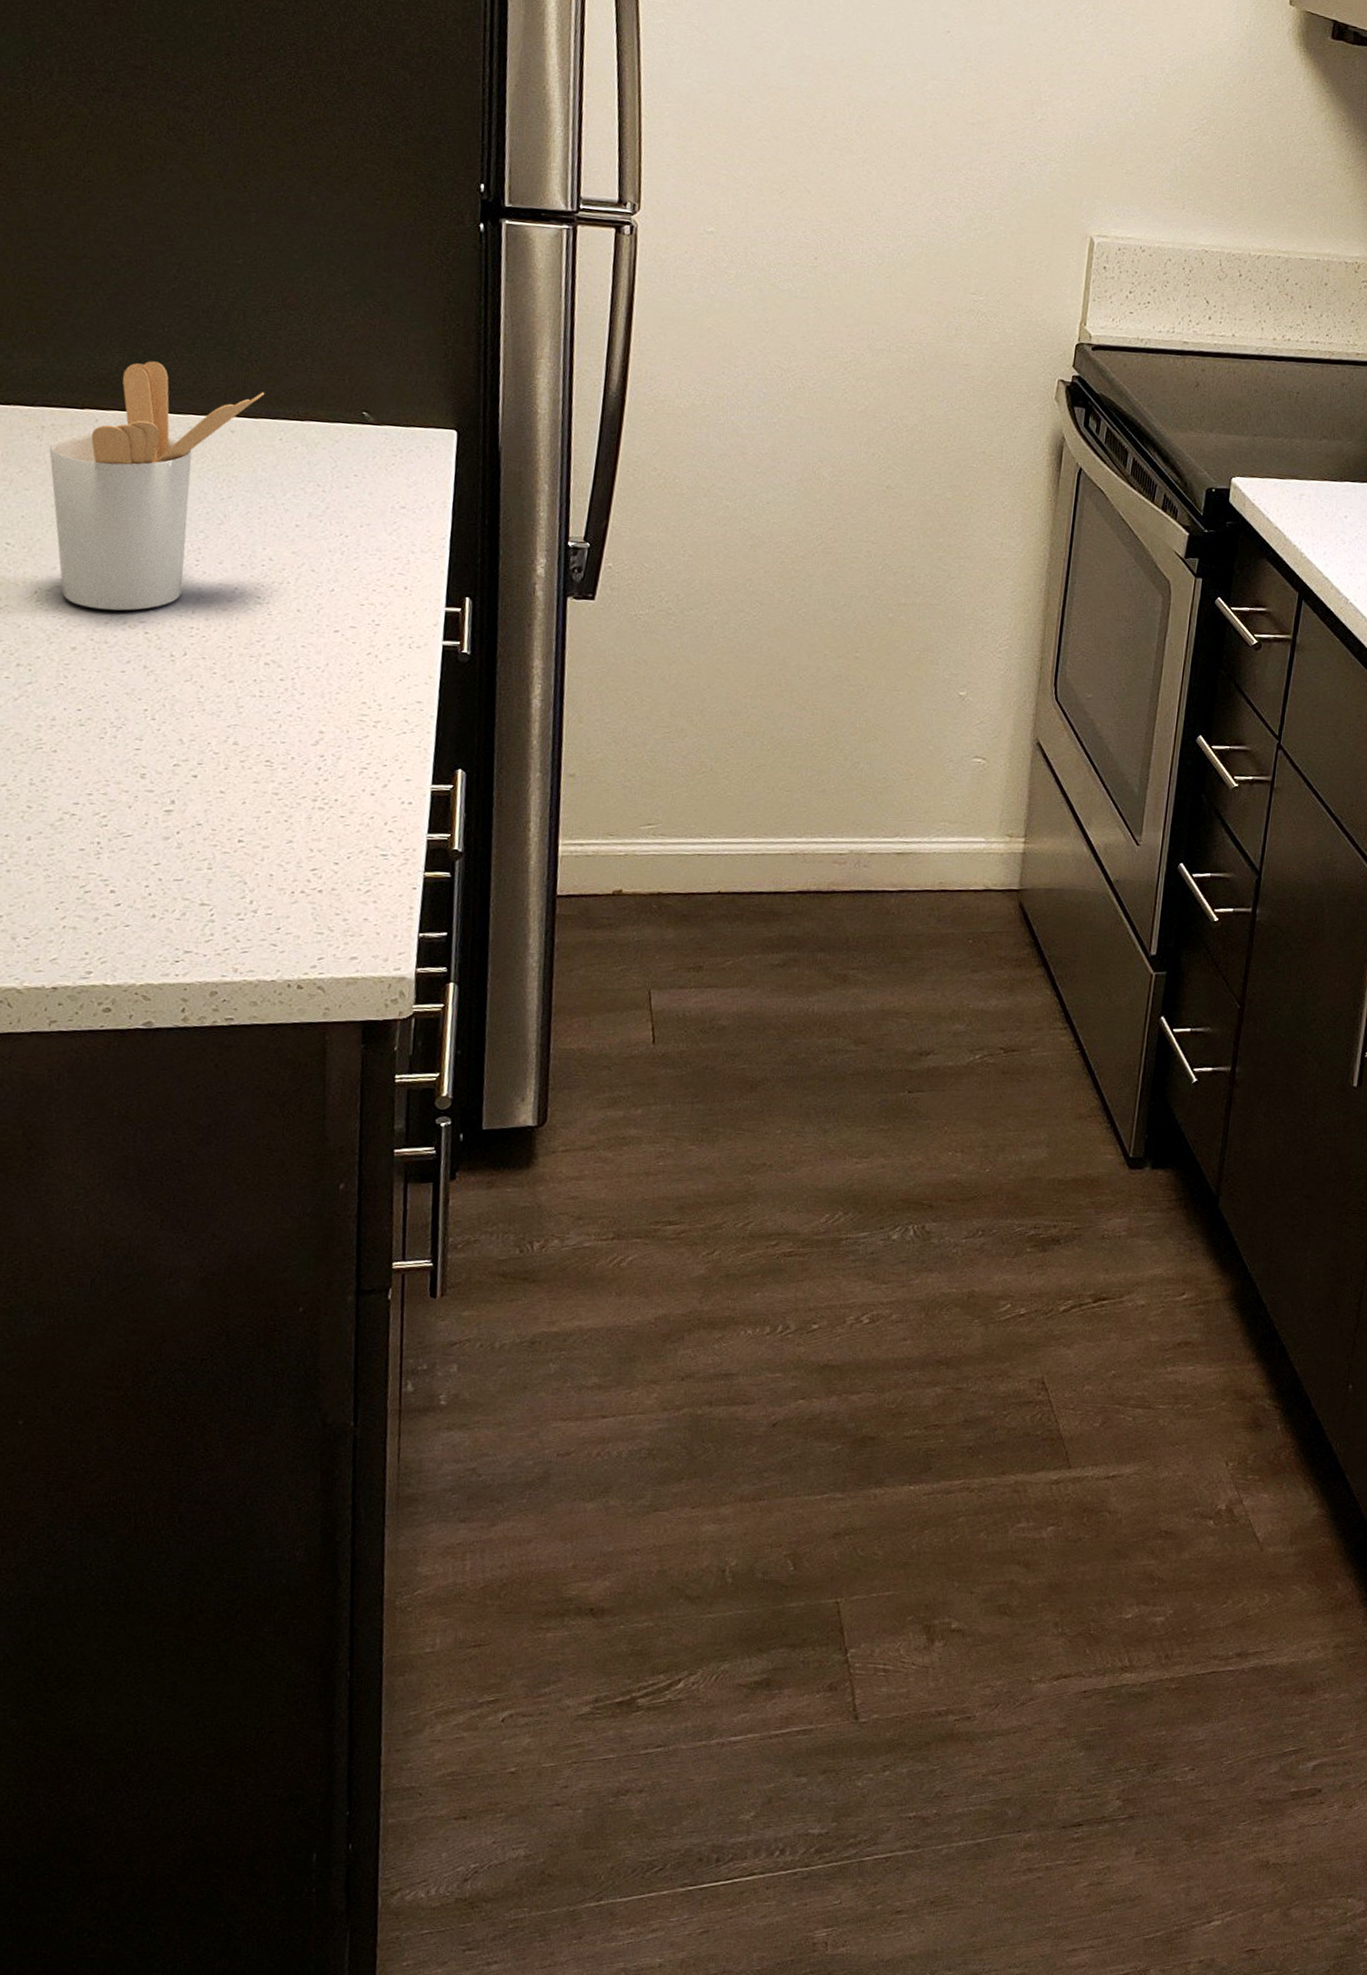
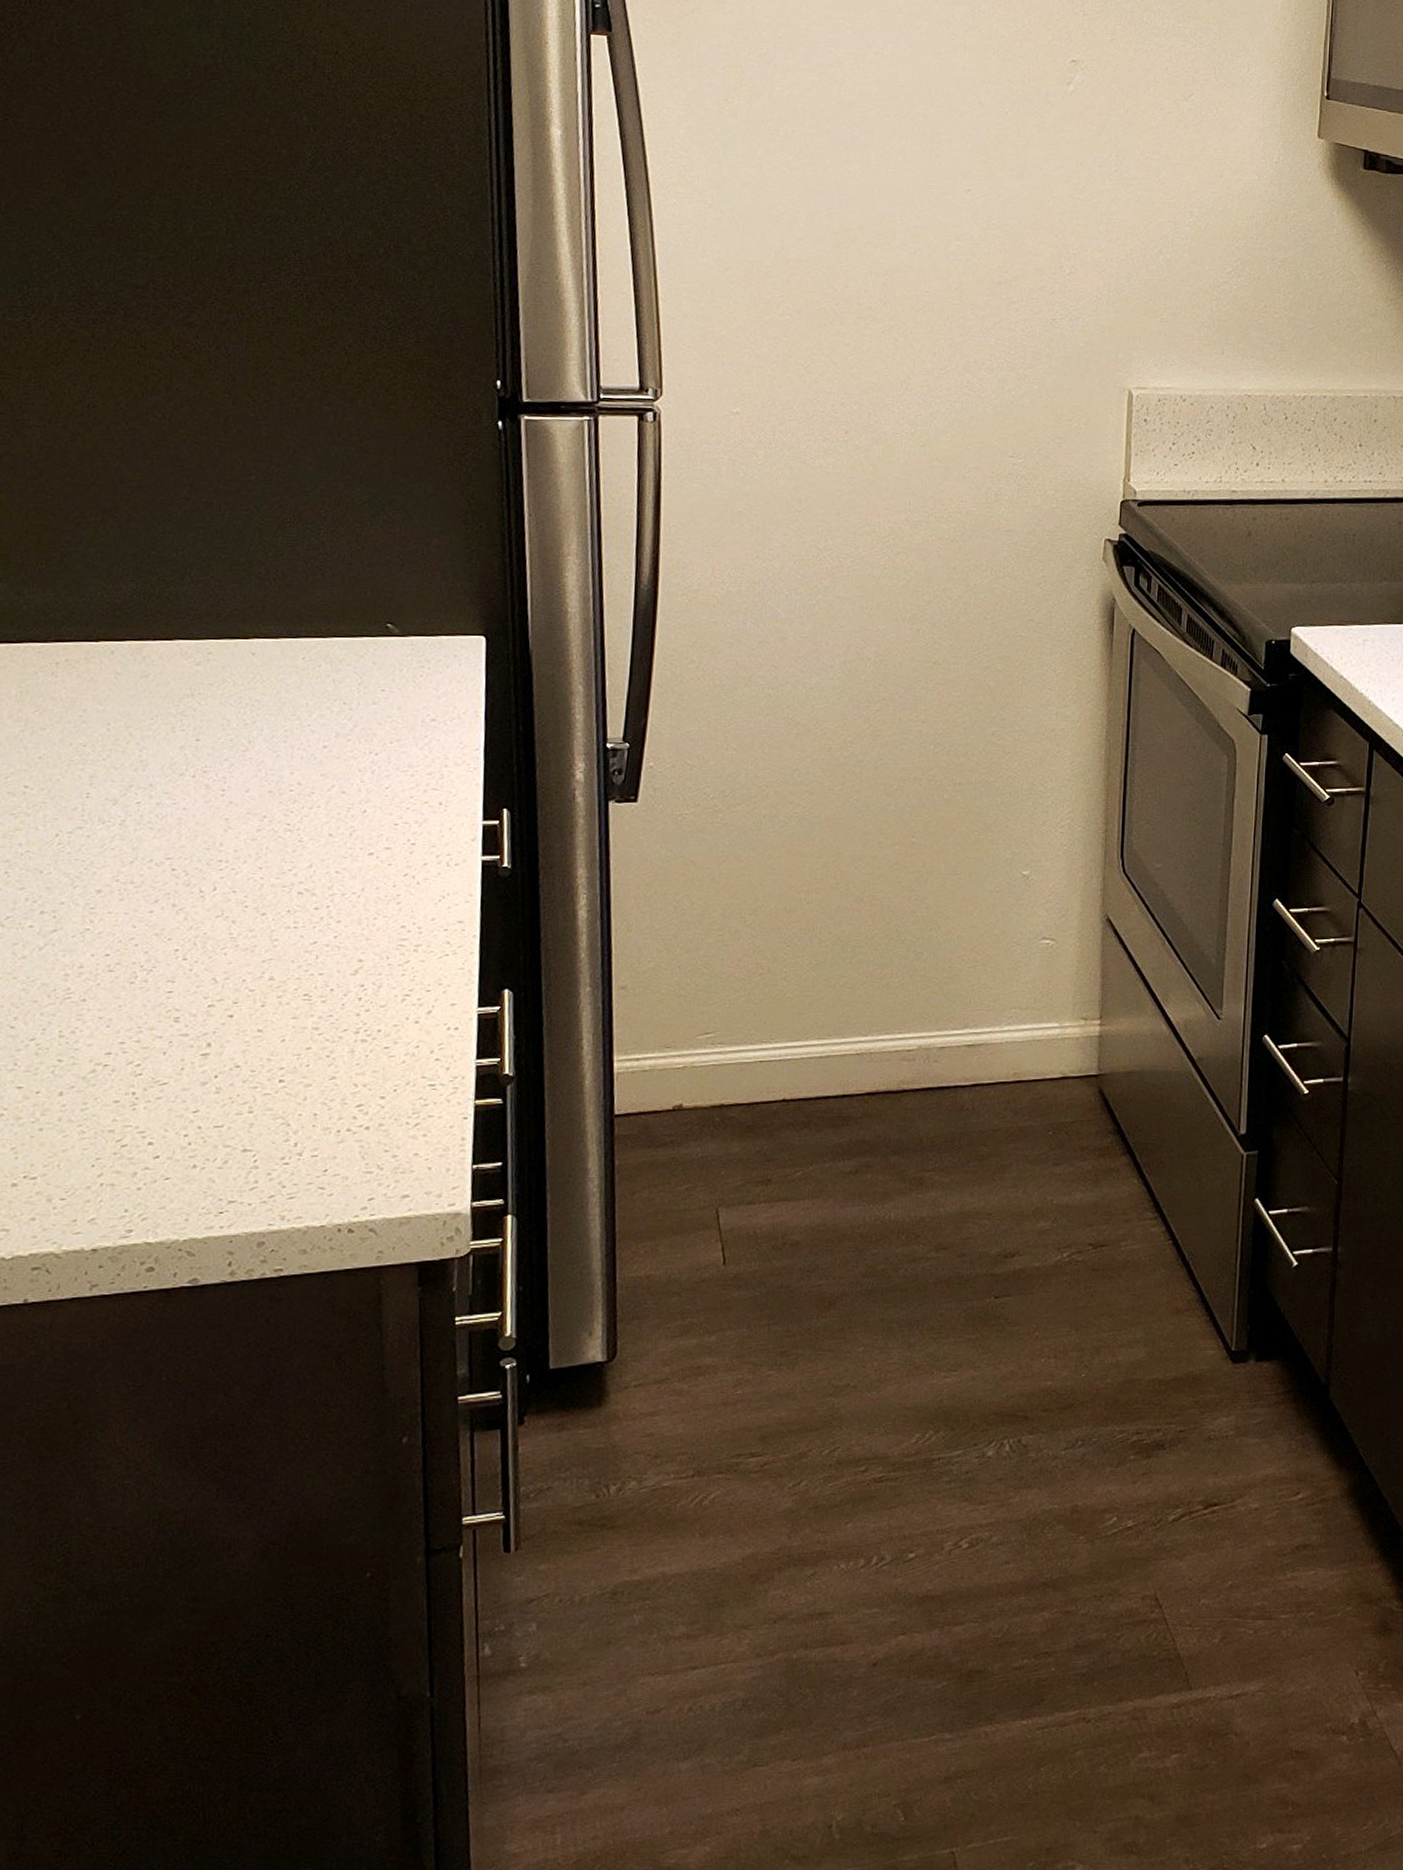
utensil holder: present [49,361,265,611] -> none [64,587,285,849]

